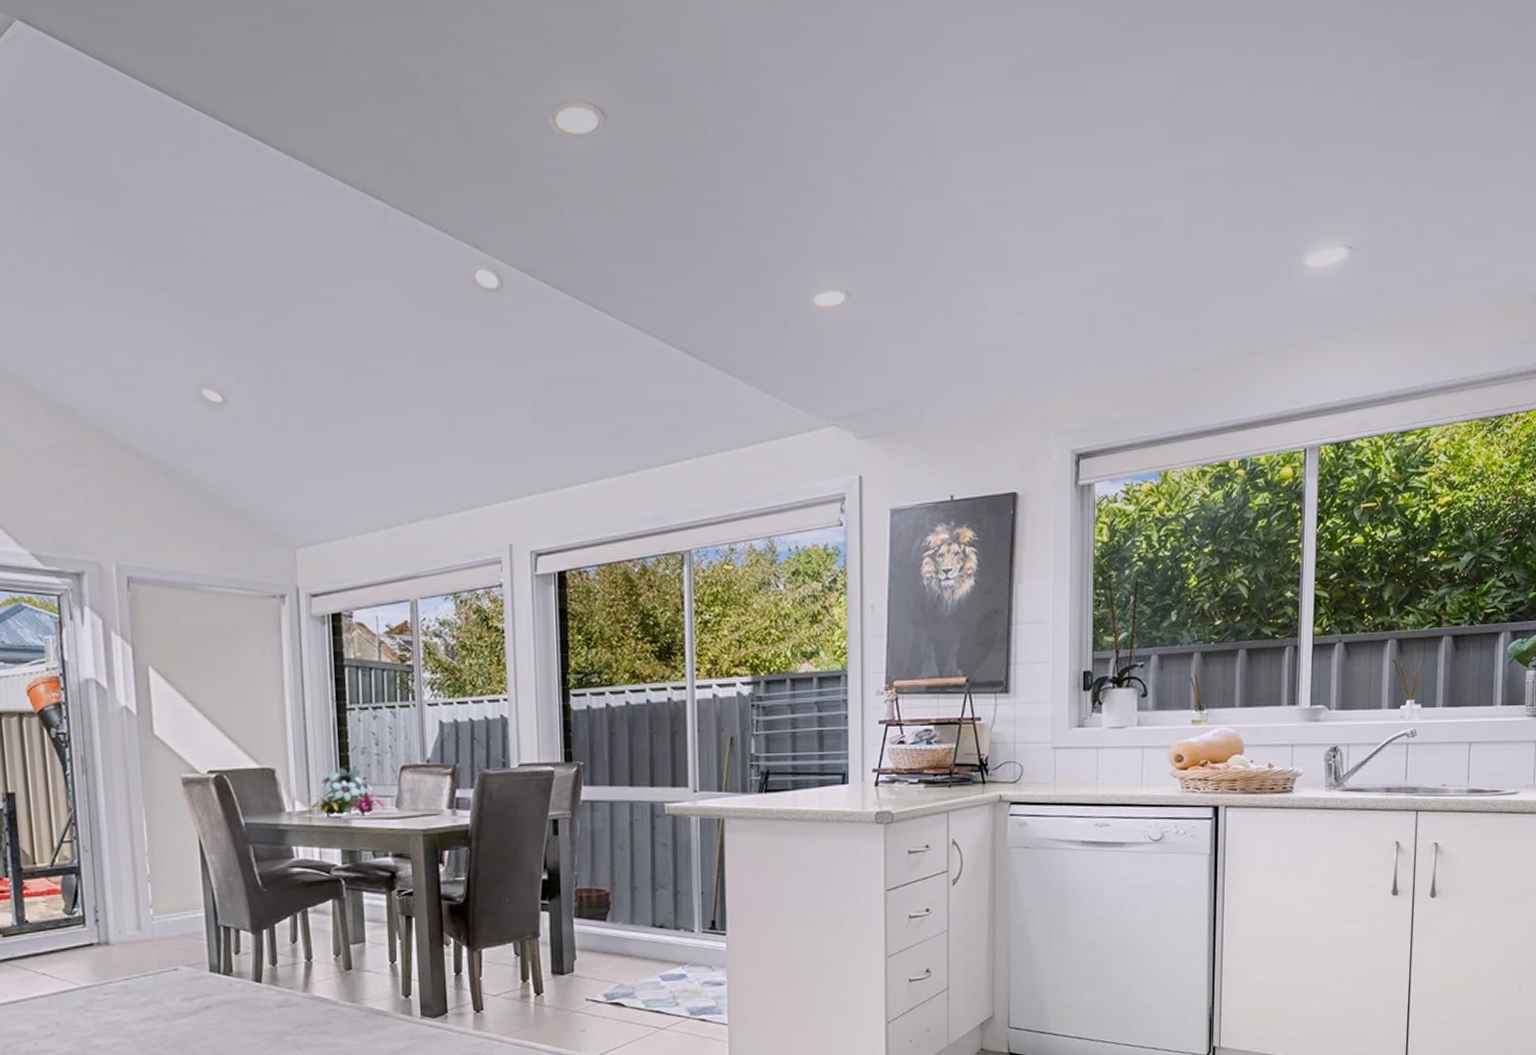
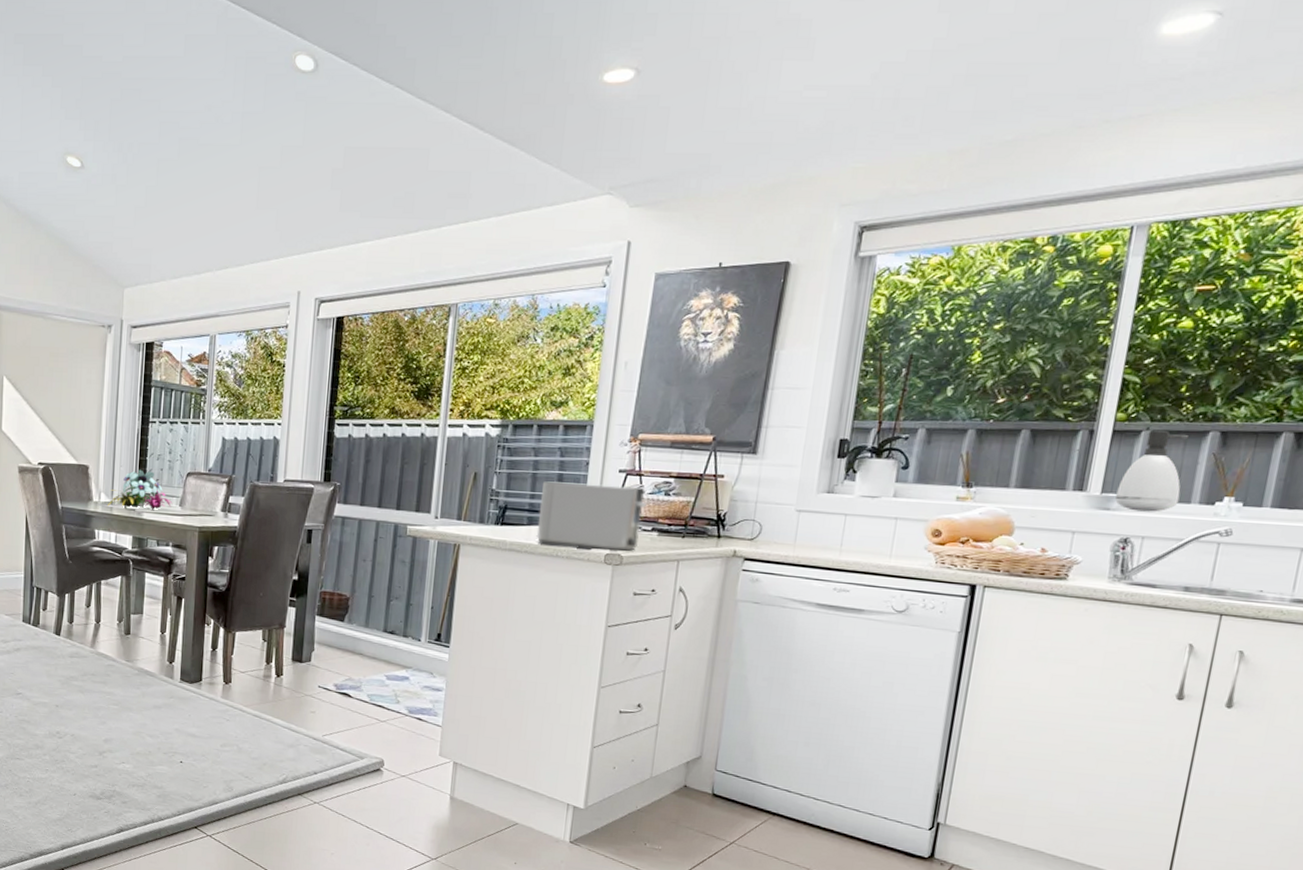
toaster: none [803,737,910,810] -> present [536,481,647,553]
soap dispenser: none [1322,641,1373,720] -> present [1115,429,1190,512]

